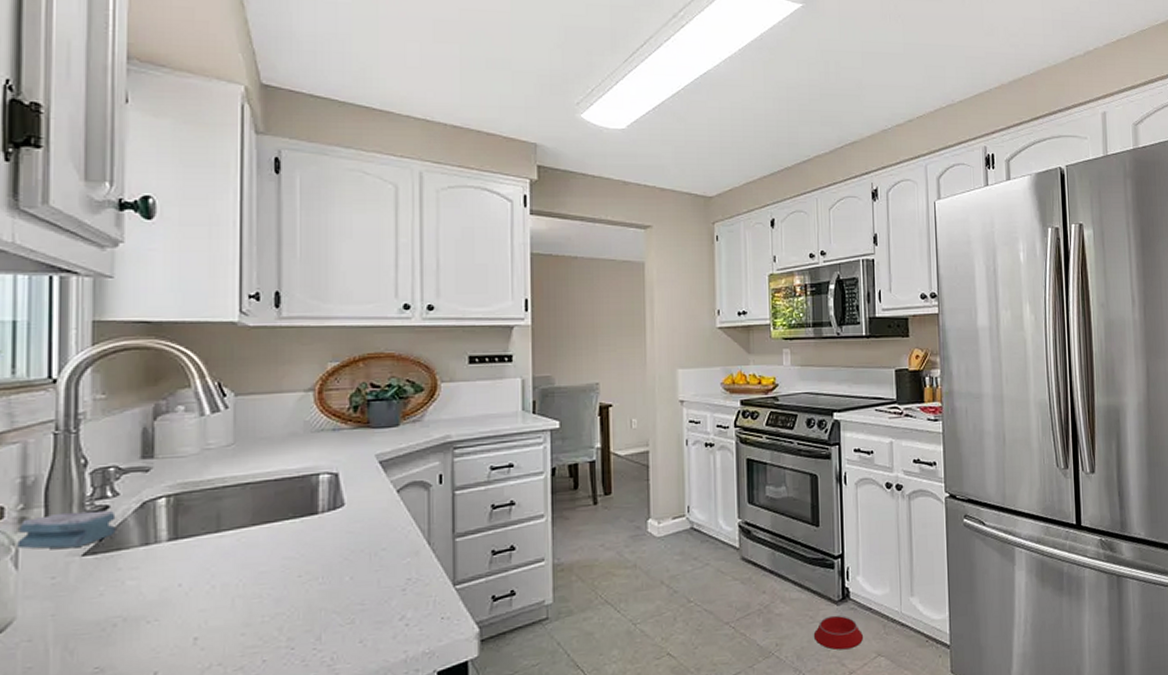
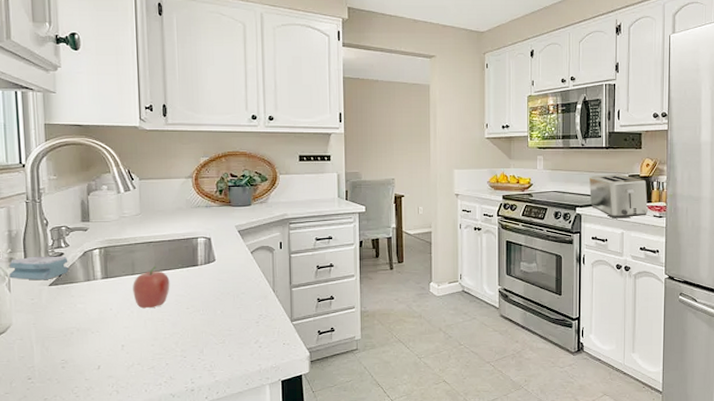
fruit: none [216,517,274,582] -> present [133,266,170,309]
pet bowl: present [813,615,863,650] -> none [554,362,593,389]
toaster: none [848,368,920,425] -> present [589,173,648,219]

